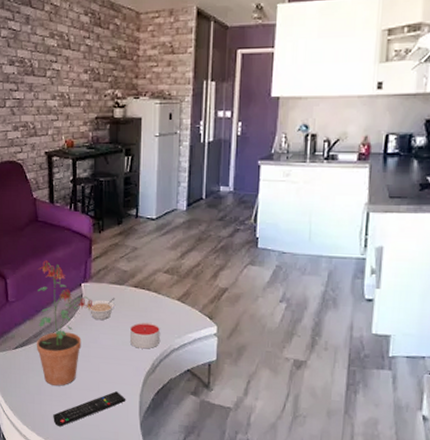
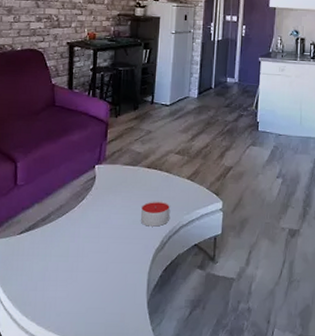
potted plant: present [36,260,95,386] -> none [43,143,107,270]
remote control: present [53,391,125,427] -> none [56,271,133,313]
legume: present [87,298,116,321] -> none [100,178,129,201]

